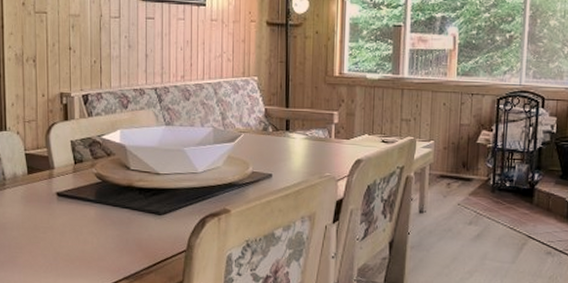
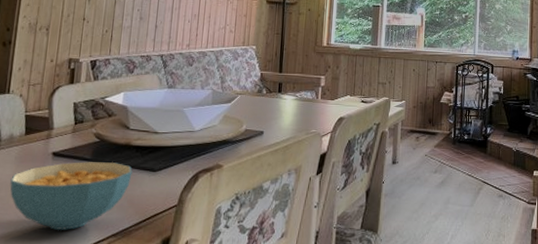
cereal bowl: none [20,203,138,271] -> present [10,162,133,230]

